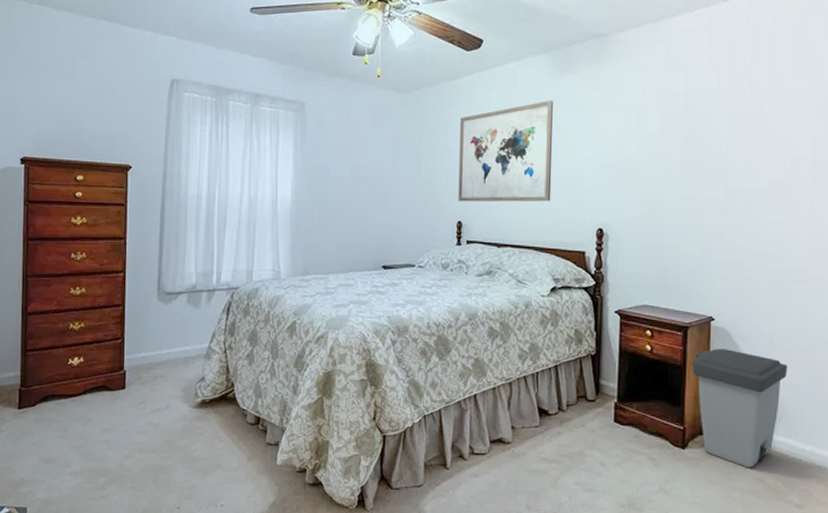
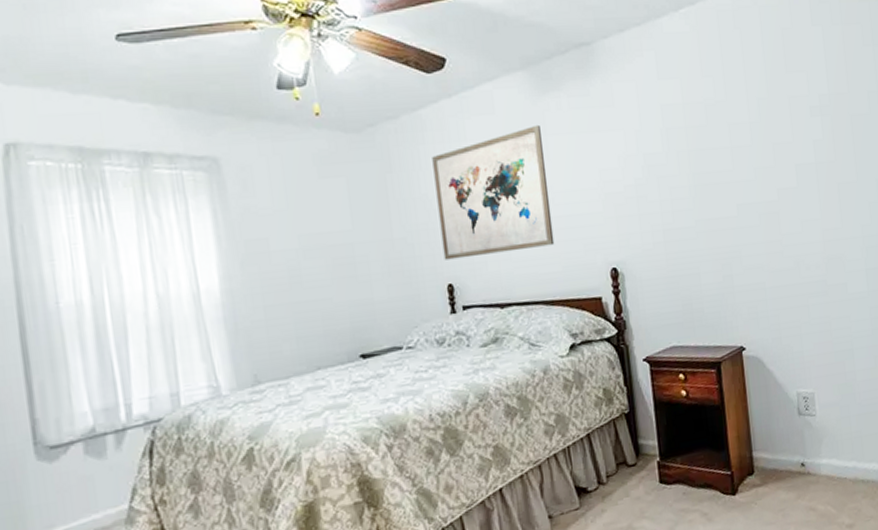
trash can: present [692,349,788,468] -> none [730,377,822,500]

